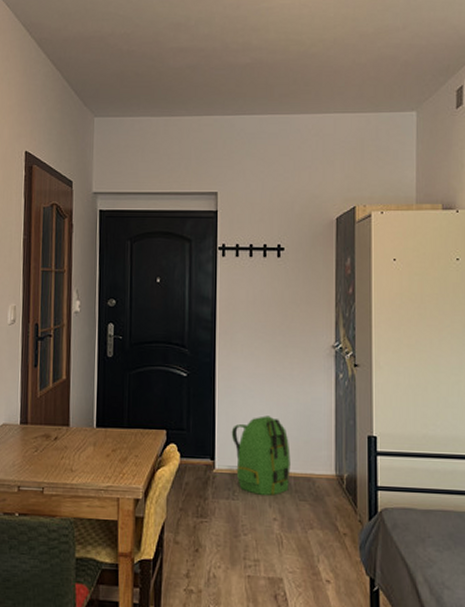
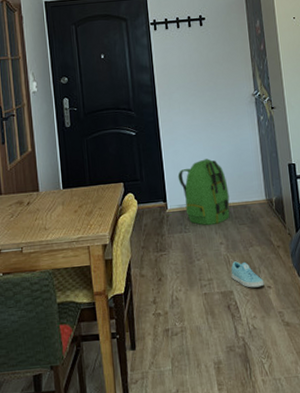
sneaker: none [283,543,322,580] -> present [231,261,264,288]

